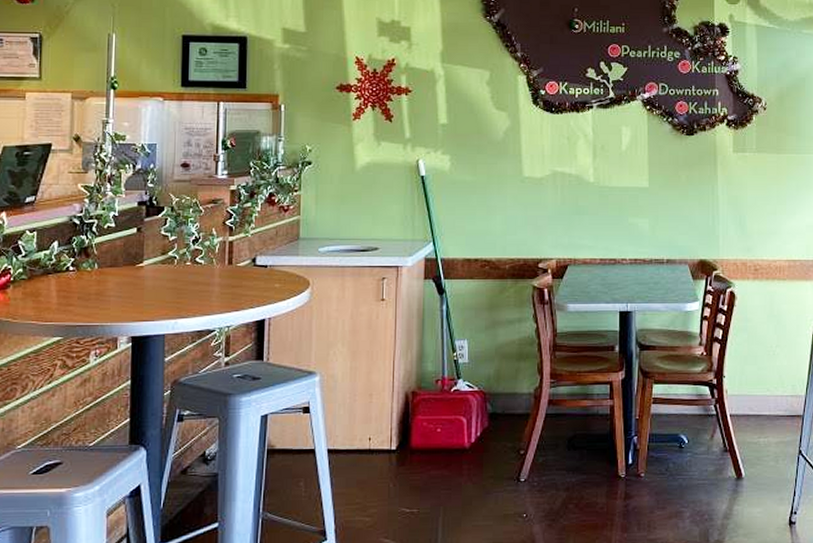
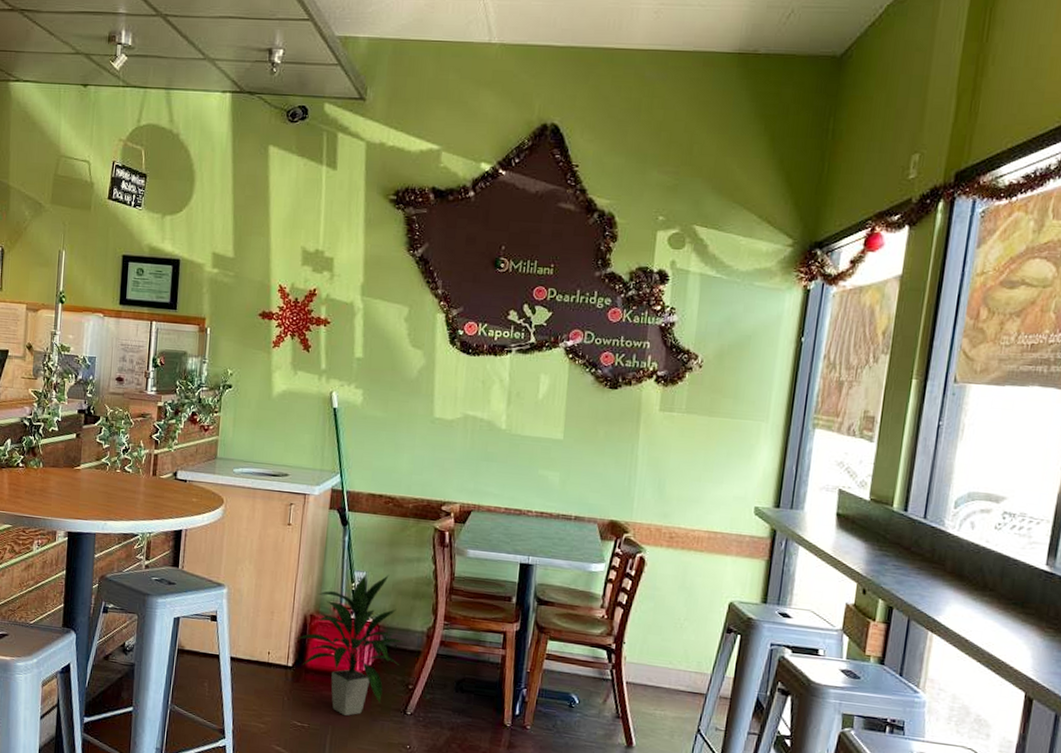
indoor plant: none [397,339,512,494] -> present [295,573,405,716]

